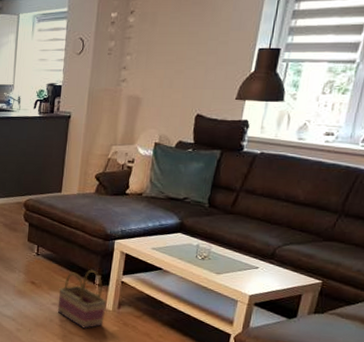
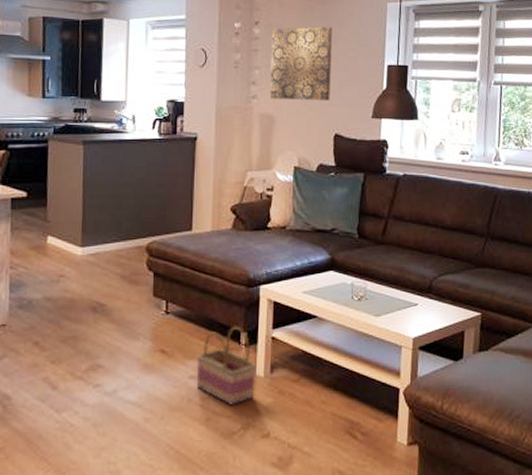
wall art: none [138,13,206,83] -> present [269,26,333,100]

